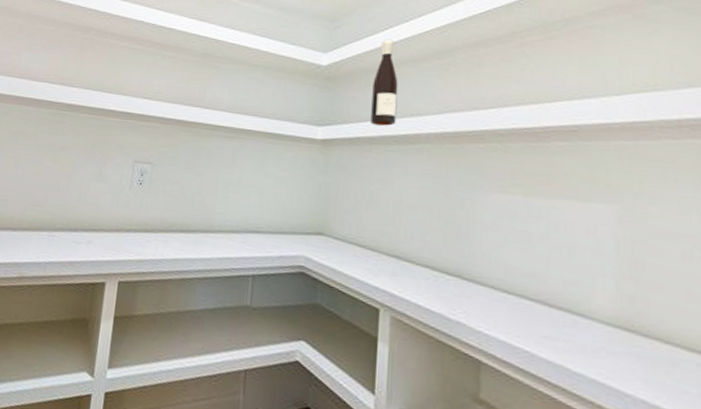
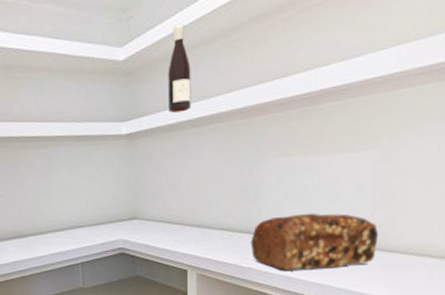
bread loaf: none [460,263,629,347] -> present [250,213,379,271]

